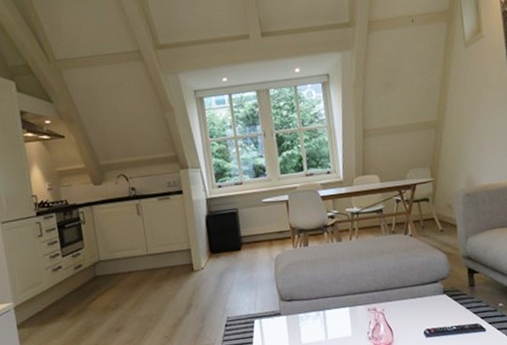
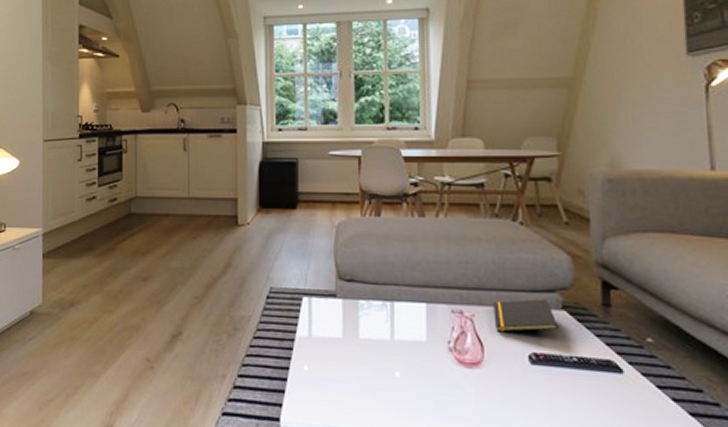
notepad: none [396,289,442,319] -> present [493,299,559,332]

